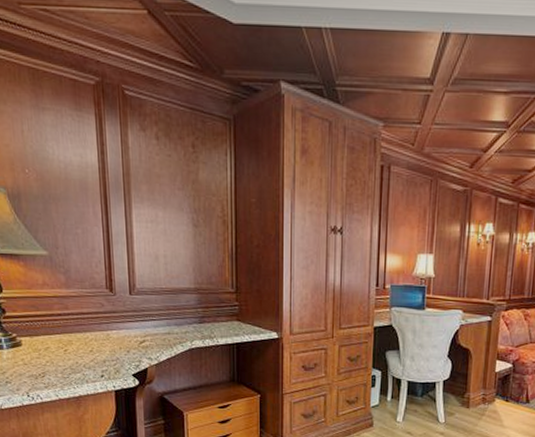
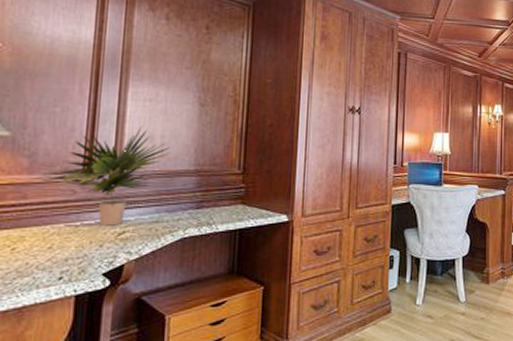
plant: none [75,246,174,335] -> present [41,125,171,226]

